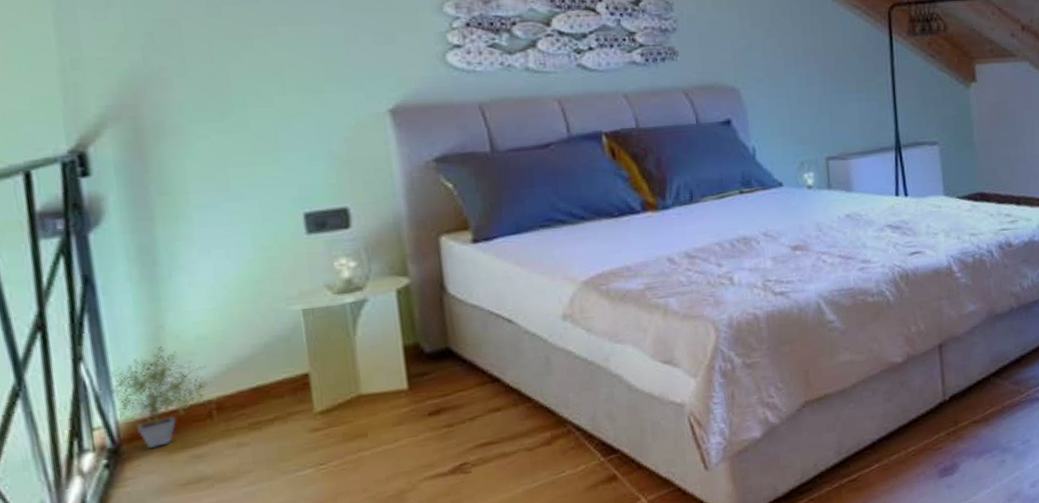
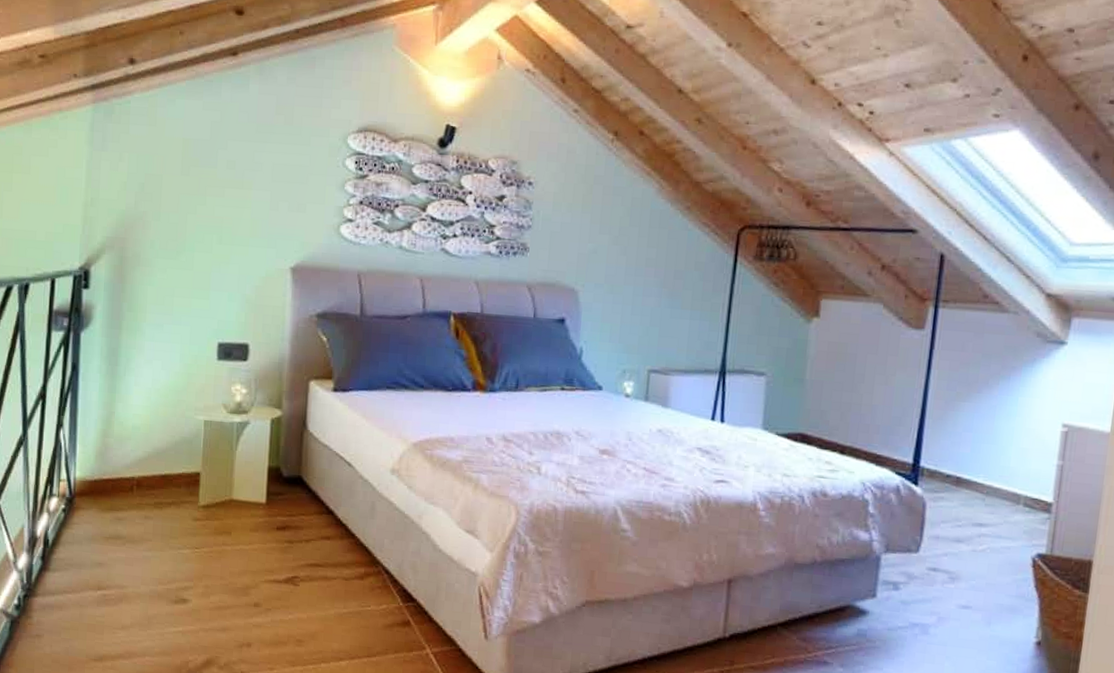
potted plant: present [103,345,211,448] -> none [72,427,136,505]

